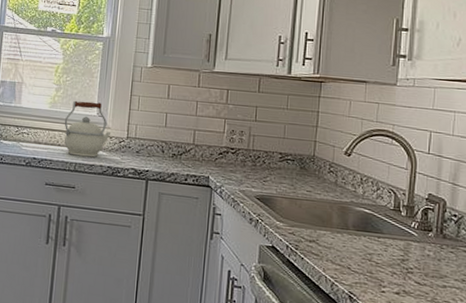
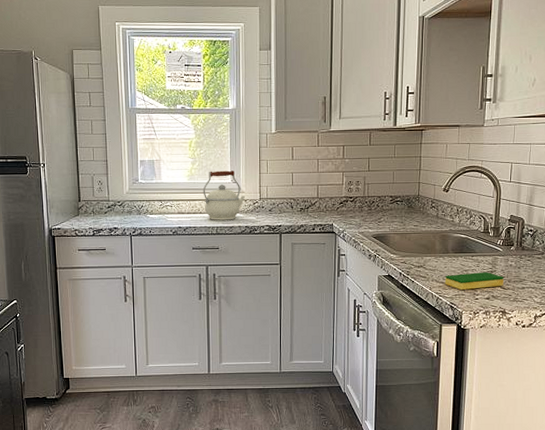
dish sponge: none [342,256,420,281] -> present [445,272,505,291]

